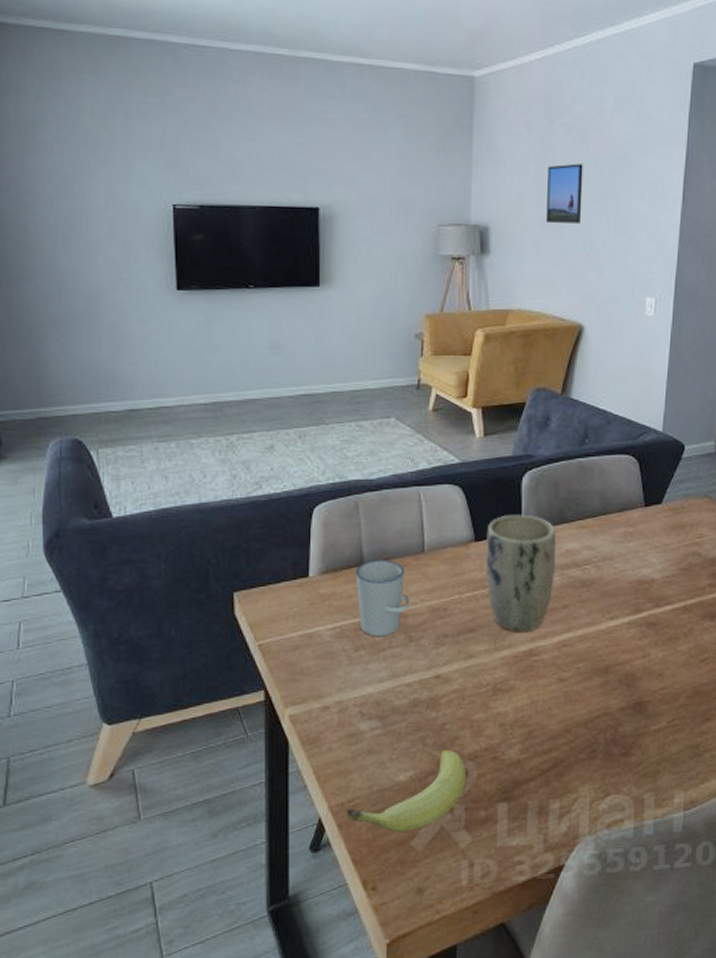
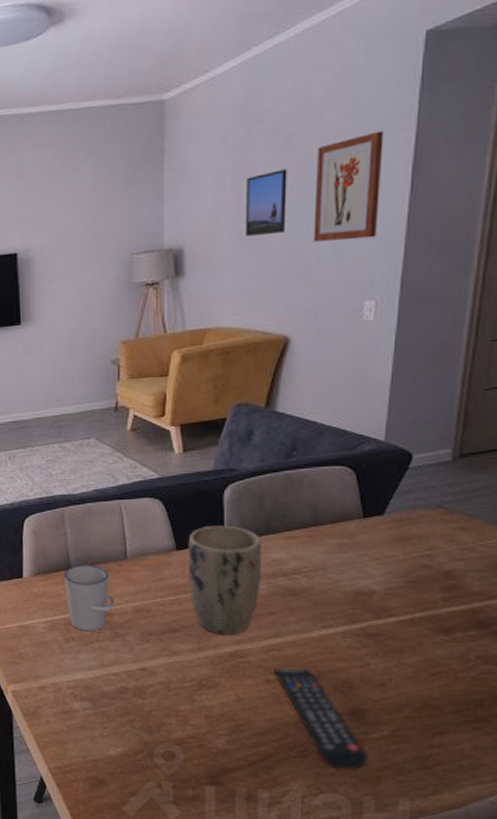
fruit: present [347,750,466,833] -> none [64,733,173,799]
remote control: none [565,663,648,767] -> present [273,667,368,769]
wall art: none [604,143,662,240] -> present [313,130,384,242]

